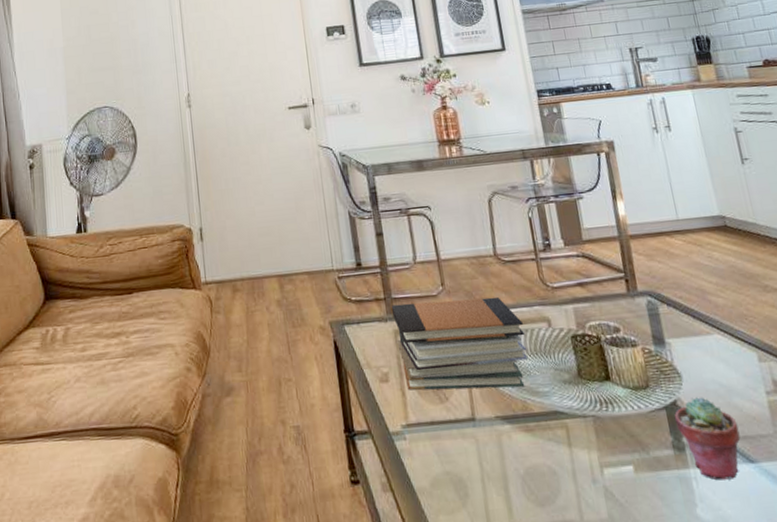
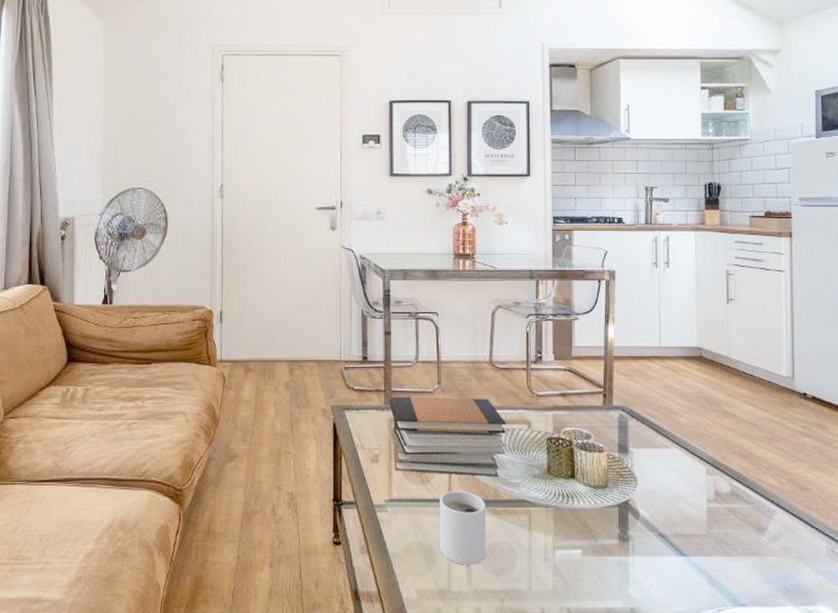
mug: none [462,406,525,496] -> present [439,490,486,565]
potted succulent: present [674,397,741,481] -> none [624,499,678,568]

